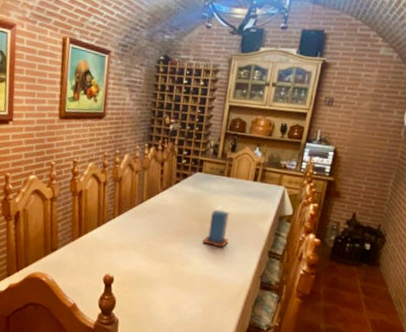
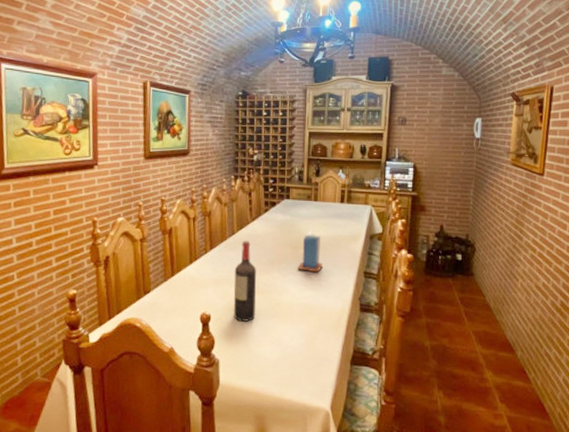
wine bottle: none [136,209,162,287] -> present [233,241,256,322]

